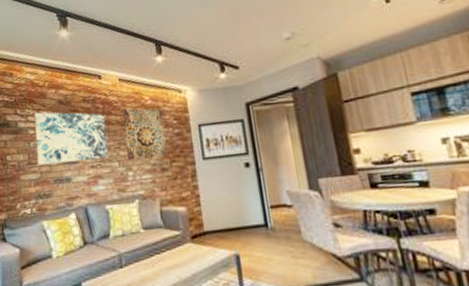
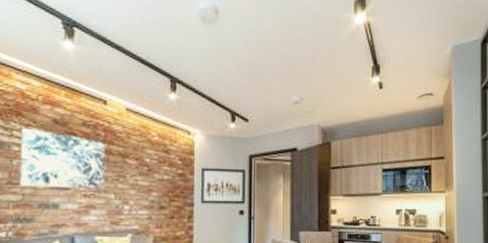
wall art: present [123,108,167,161] -> none [125,140,168,195]

